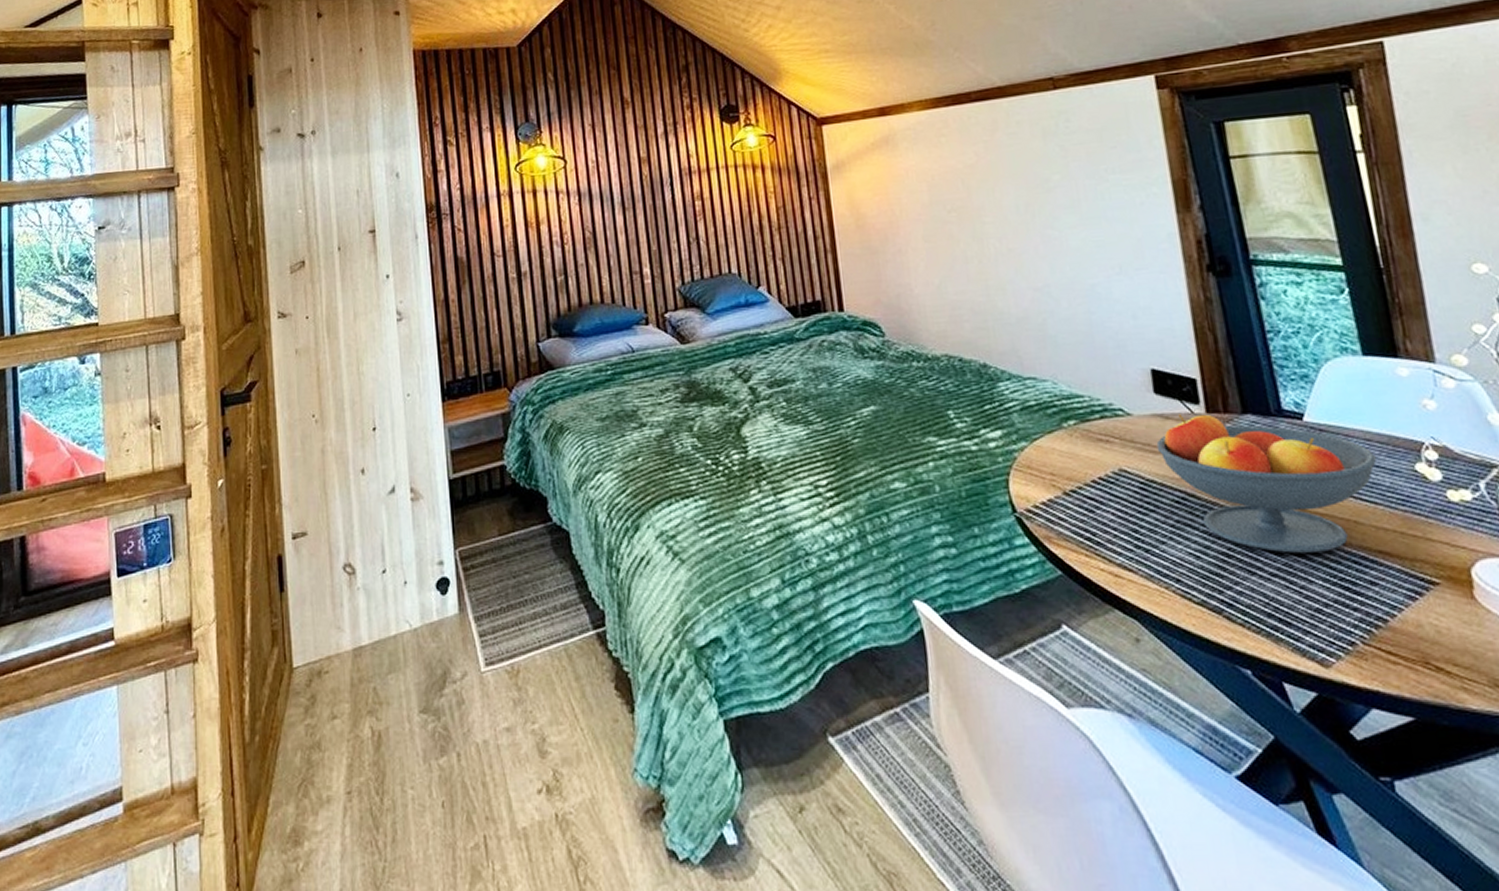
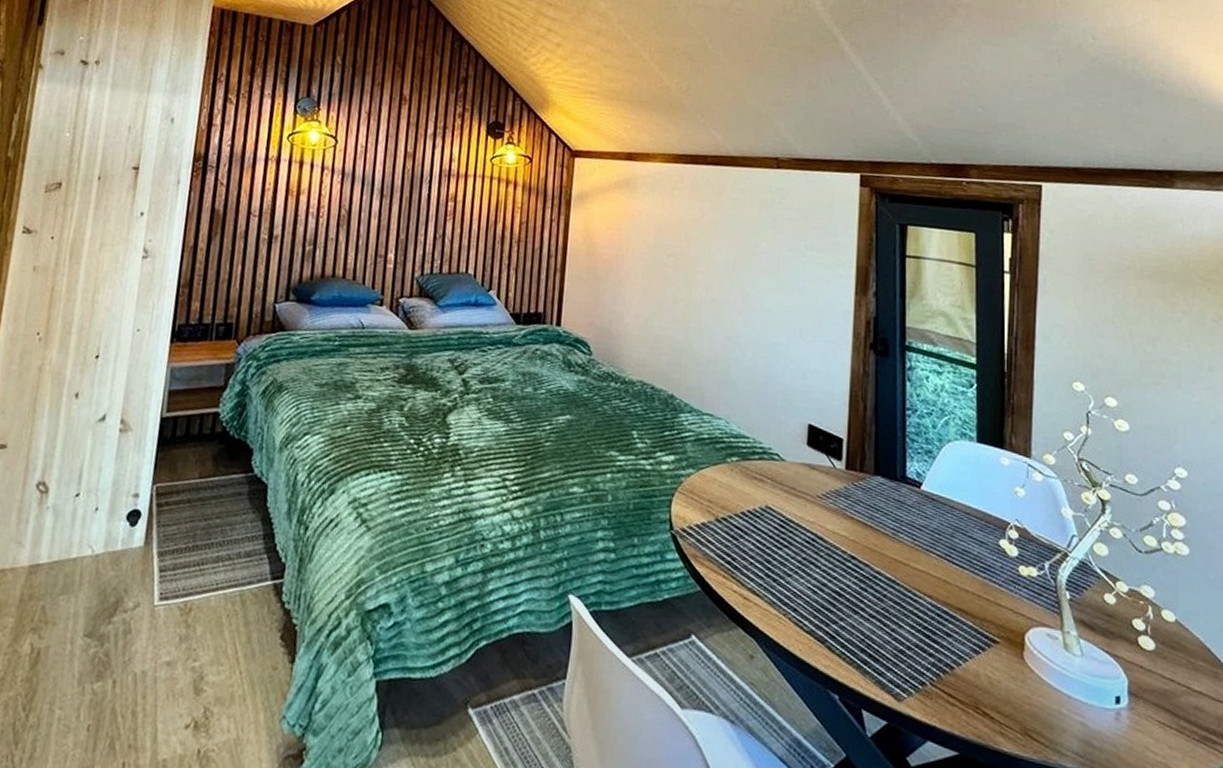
fruit bowl: present [1156,414,1377,553] -> none [800,466,972,603]

